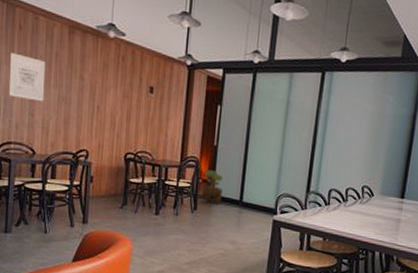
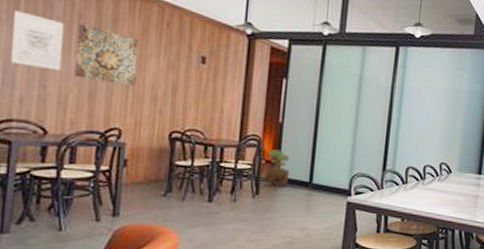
wall art: none [54,61,101,114] -> present [74,24,139,86]

